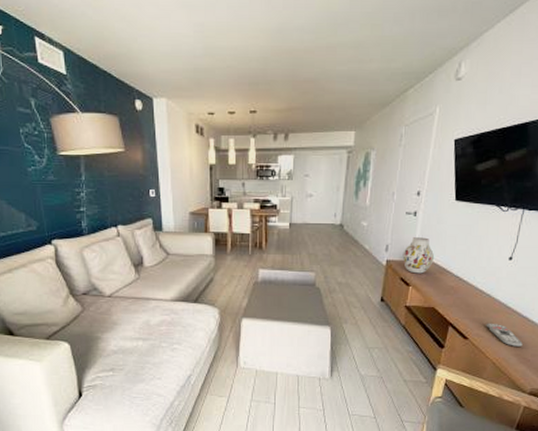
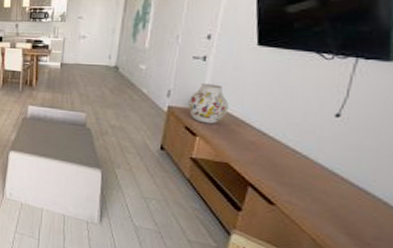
remote control: present [486,323,523,348] -> none [301,189,358,226]

